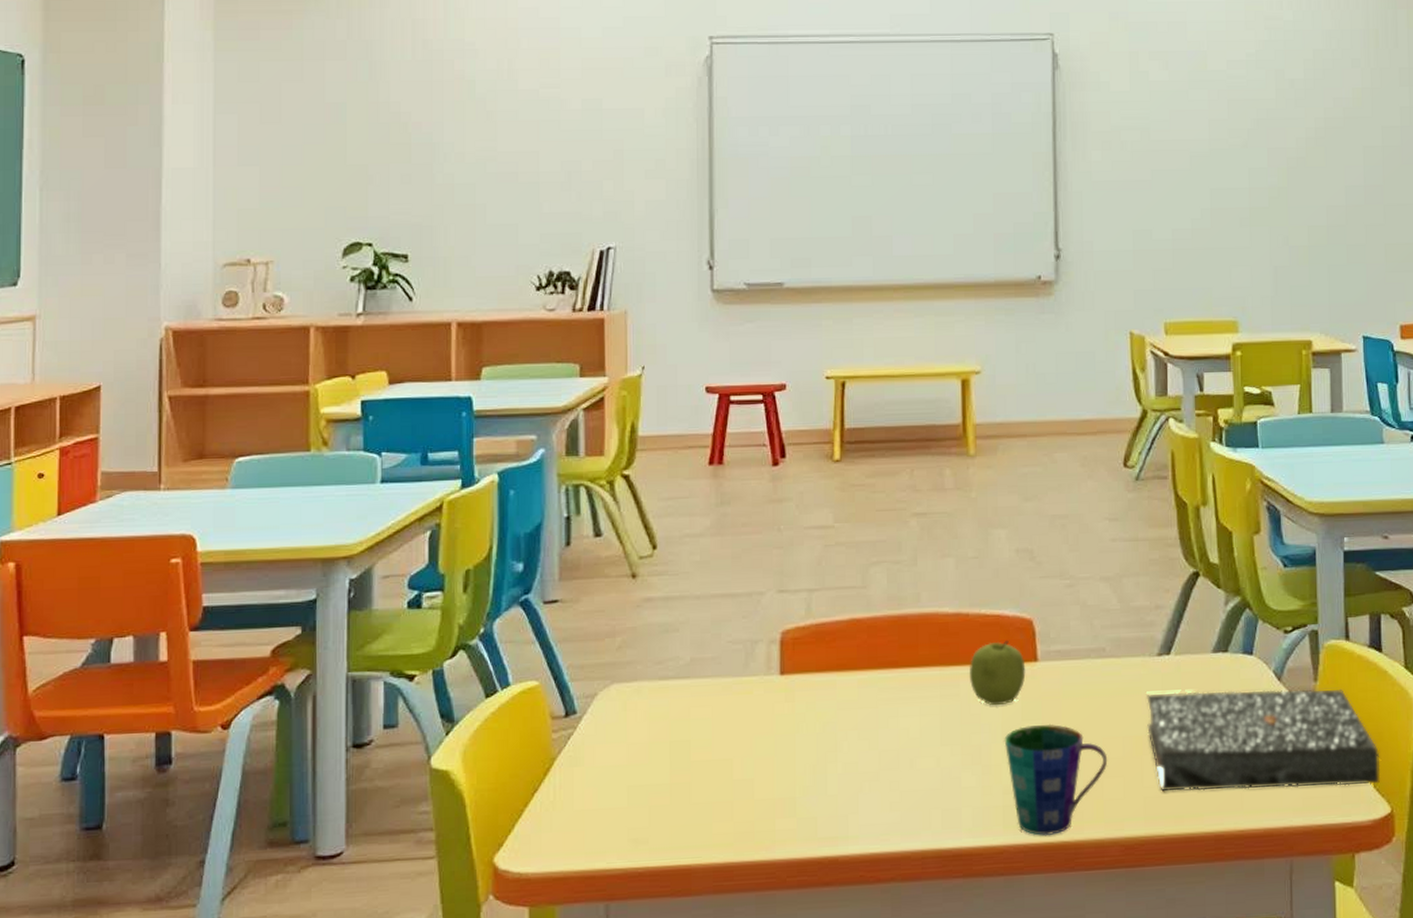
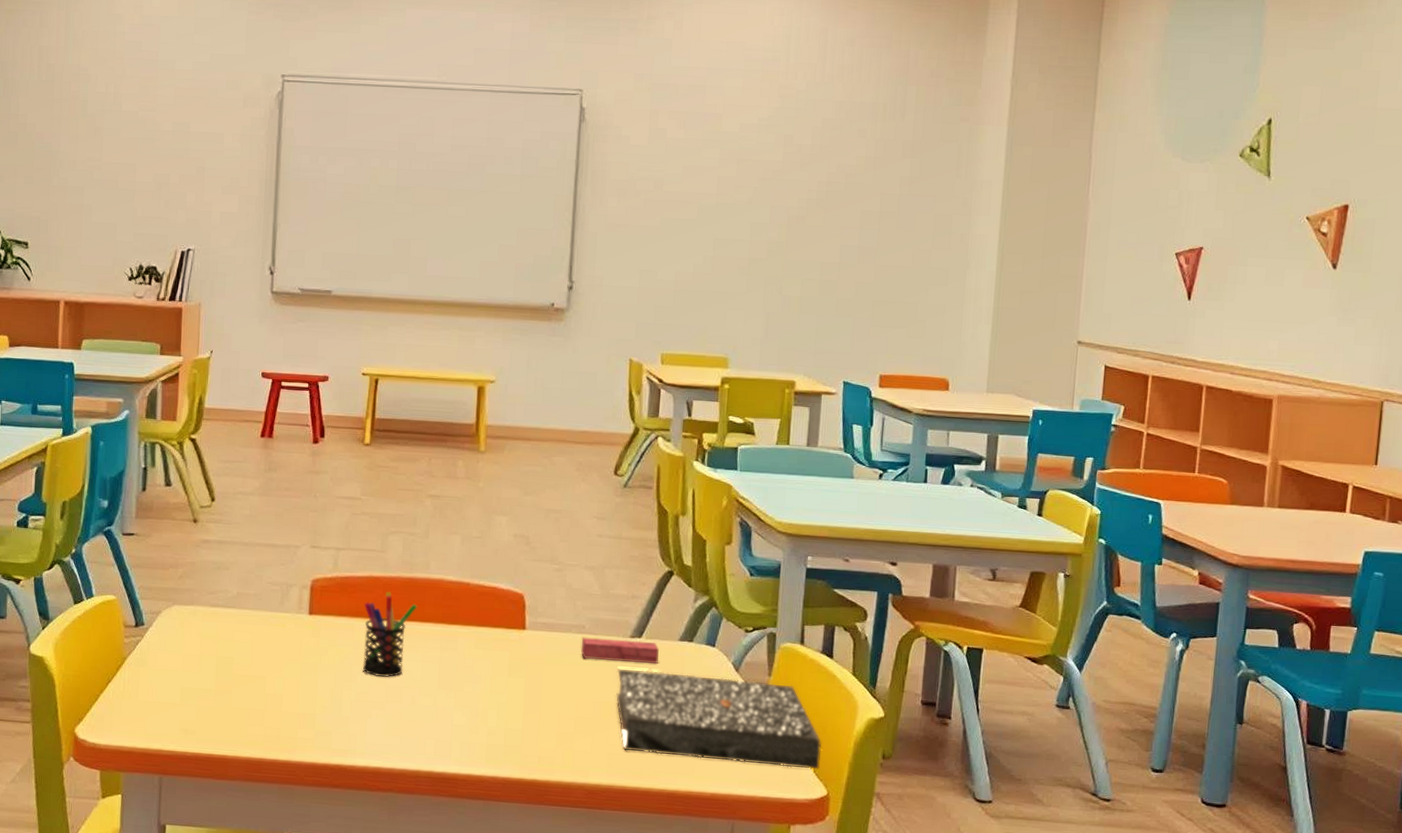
pen holder: none [847,634,910,740] -> present [362,591,417,677]
fruit: present [970,640,1026,706] -> none [466,608,515,662]
cup: present [1004,724,1108,836] -> none [491,681,580,774]
eraser: none [1102,658,1191,688] -> present [580,637,659,664]

